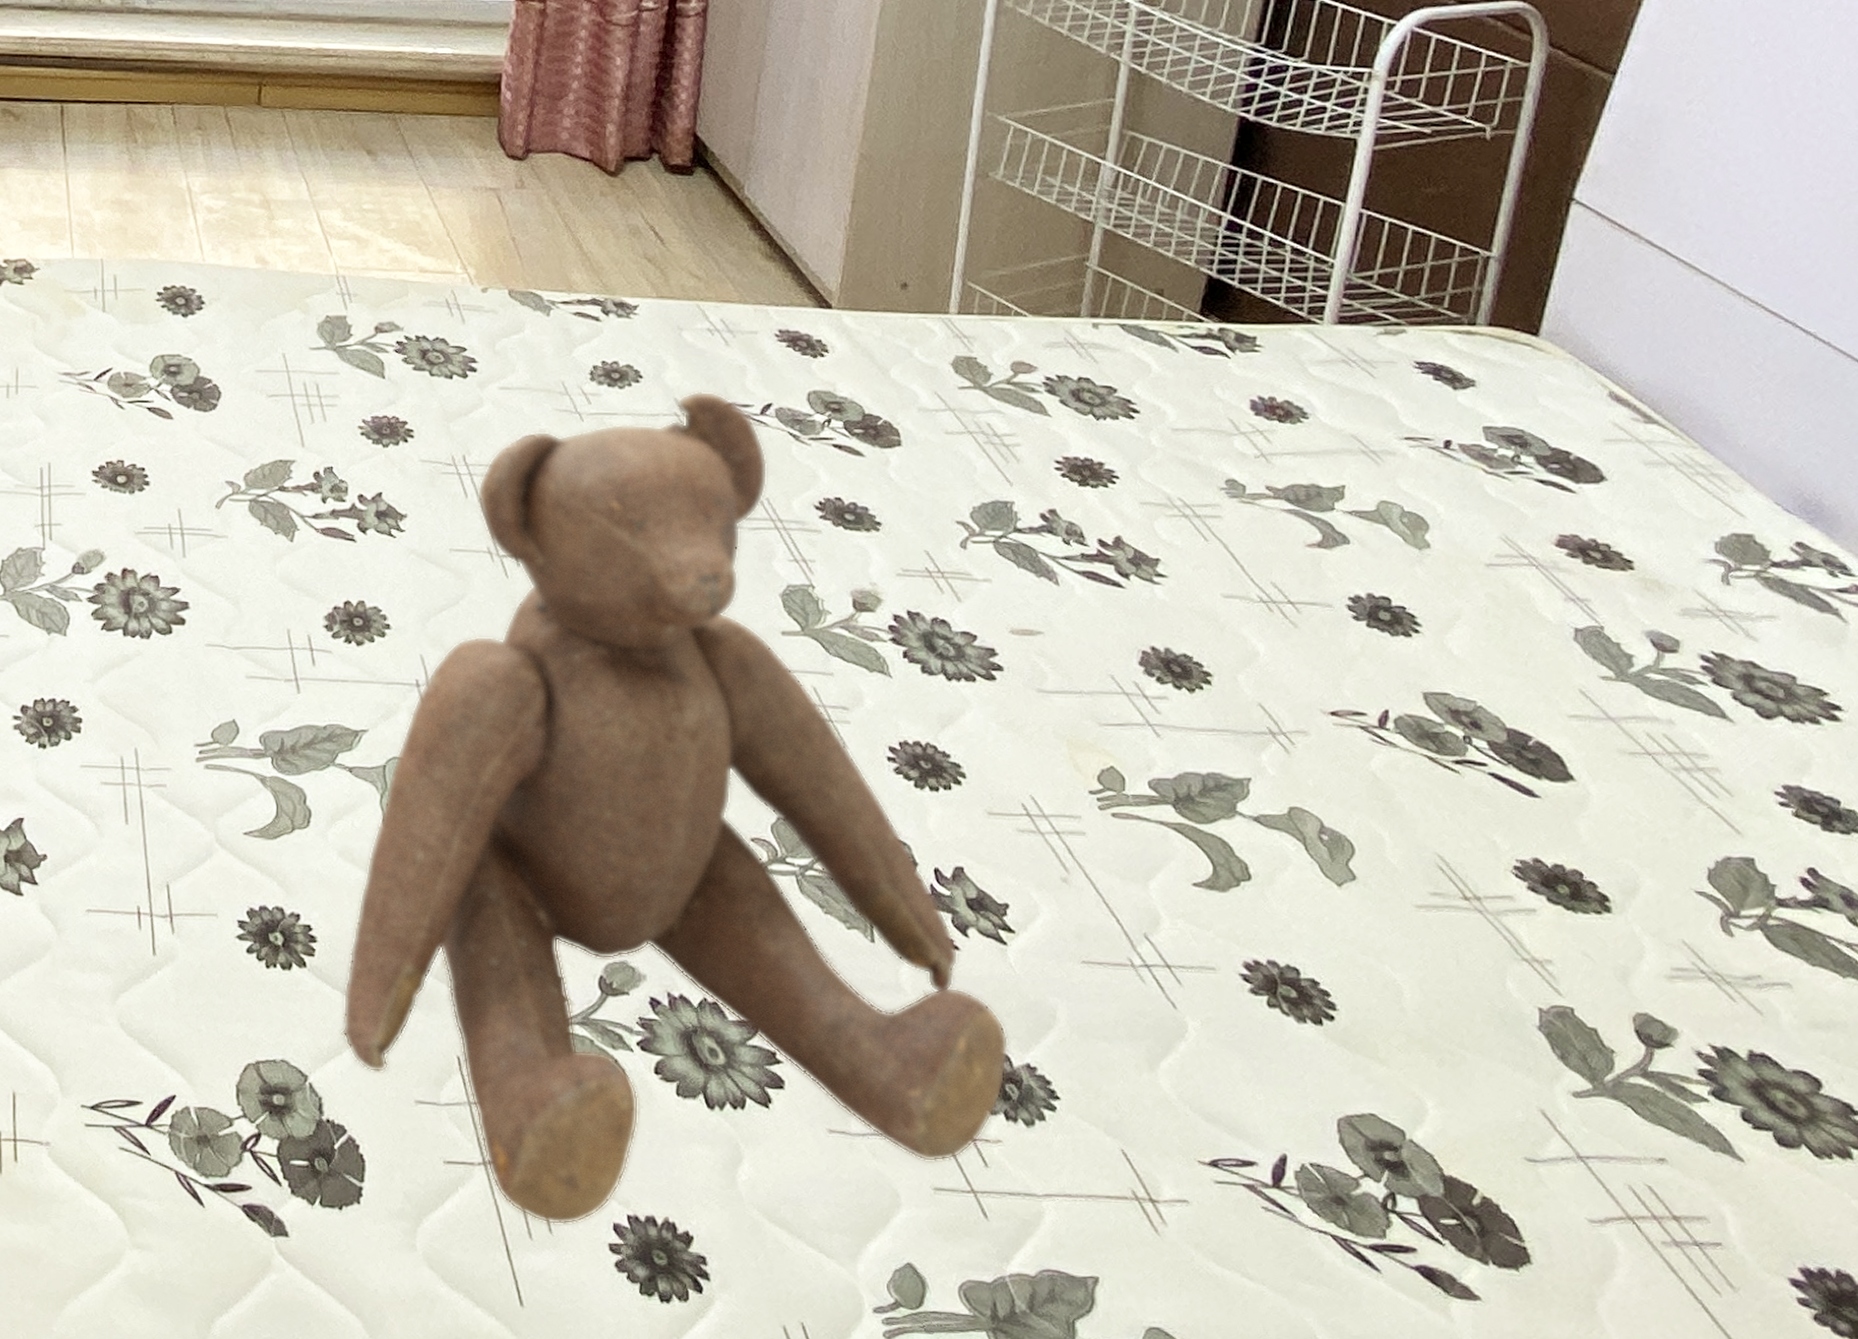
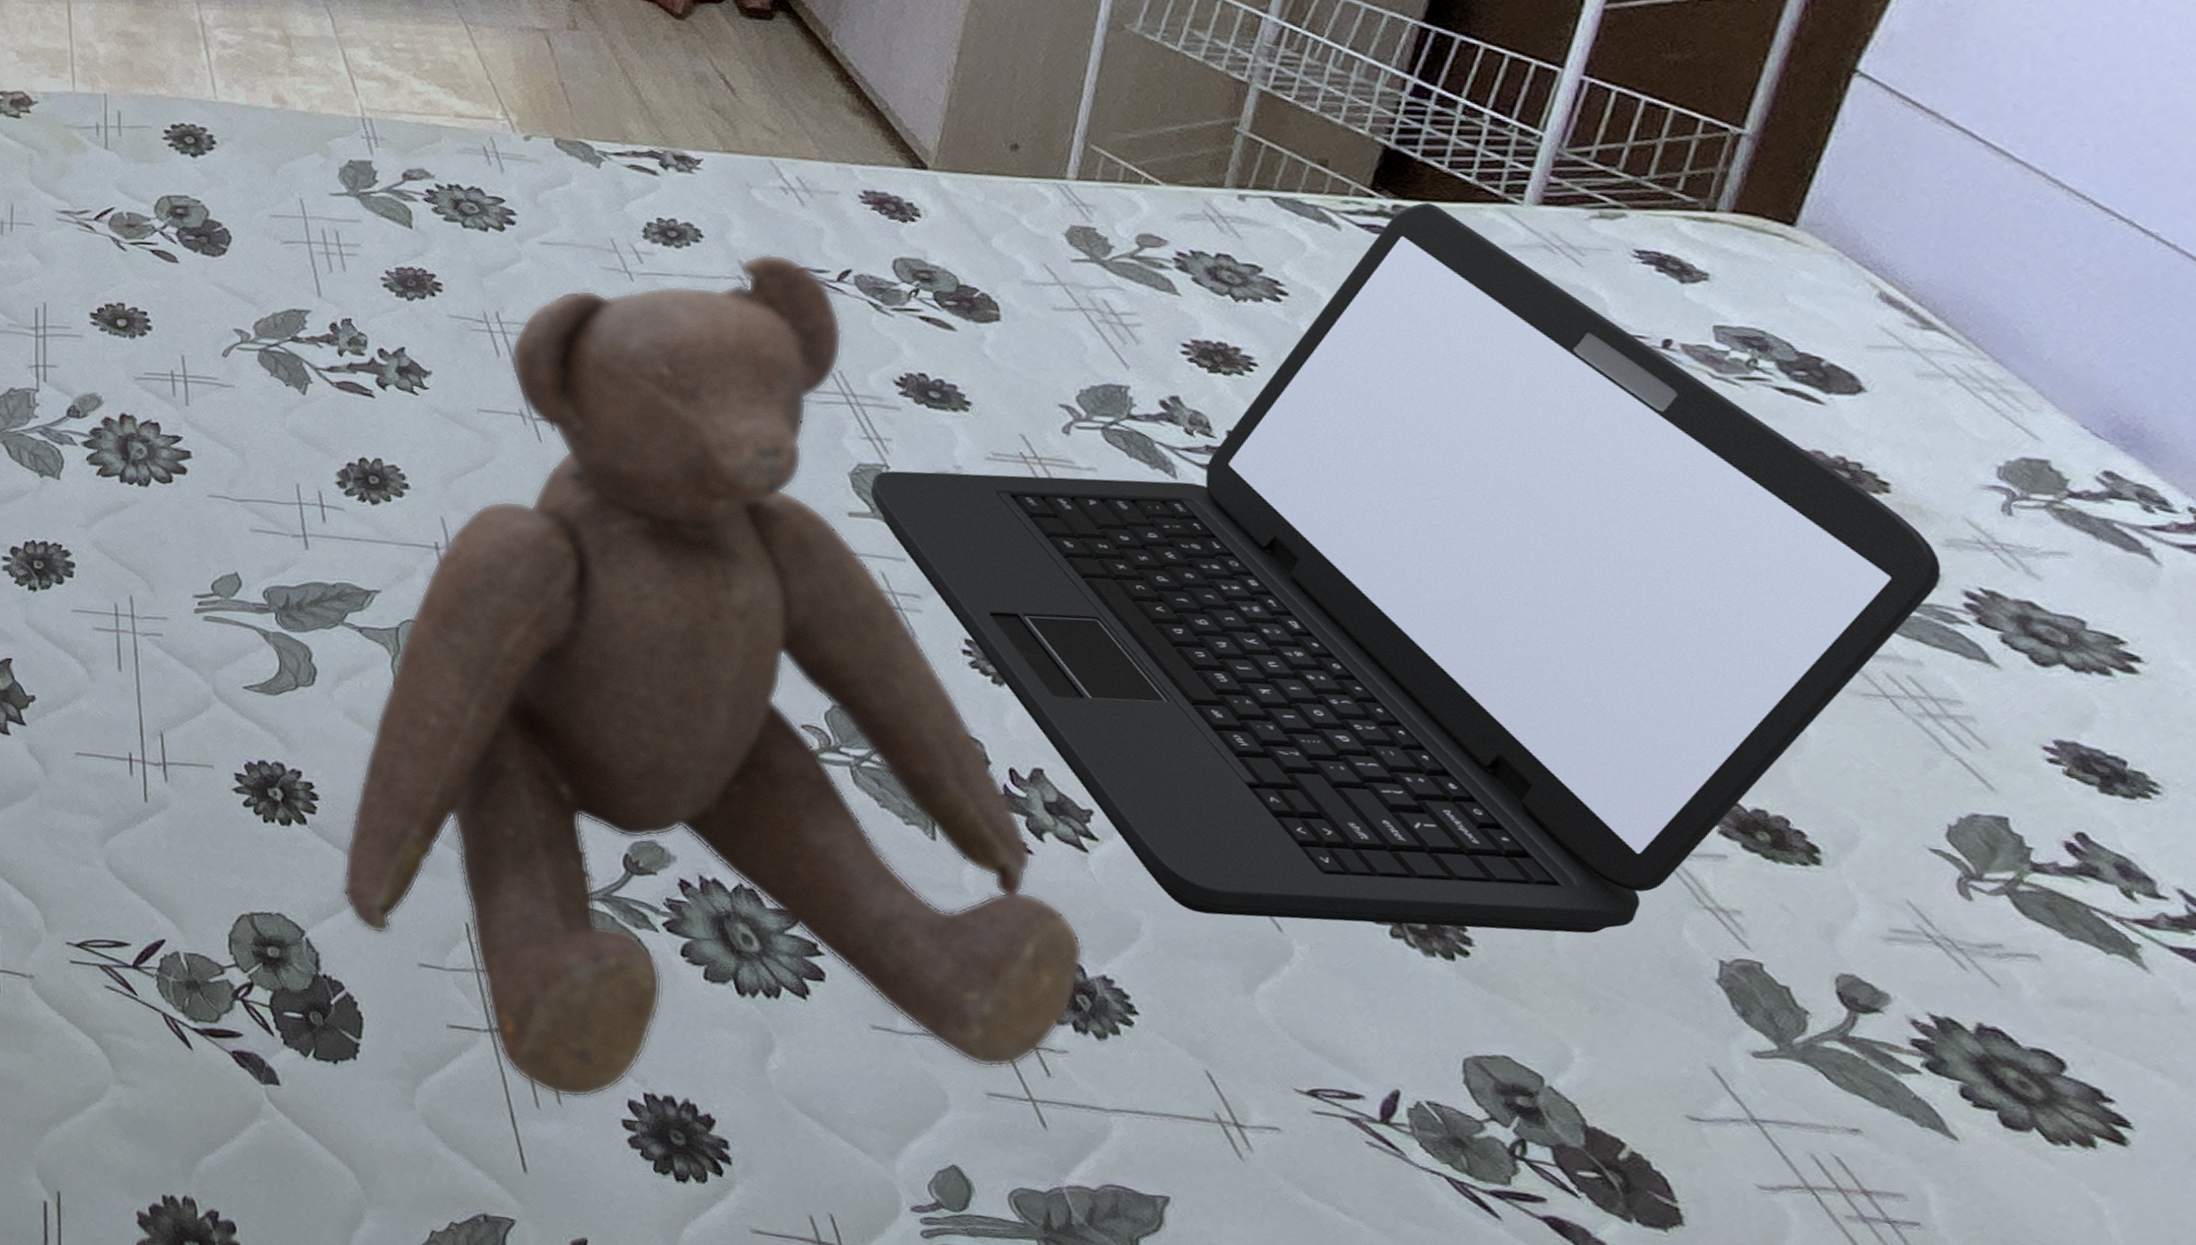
laptop: none [799,324,1680,997] -> present [870,202,1941,934]

